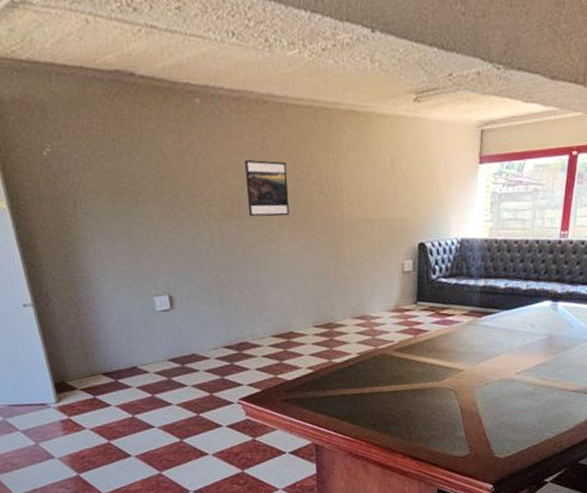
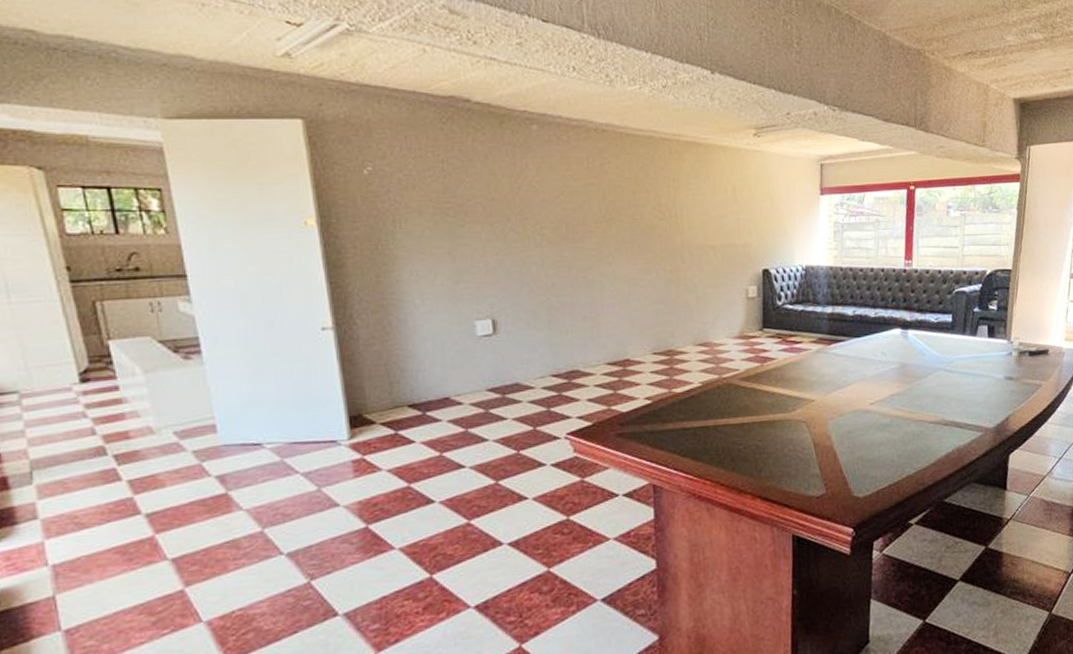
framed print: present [245,159,289,217] -> none [582,184,628,240]

